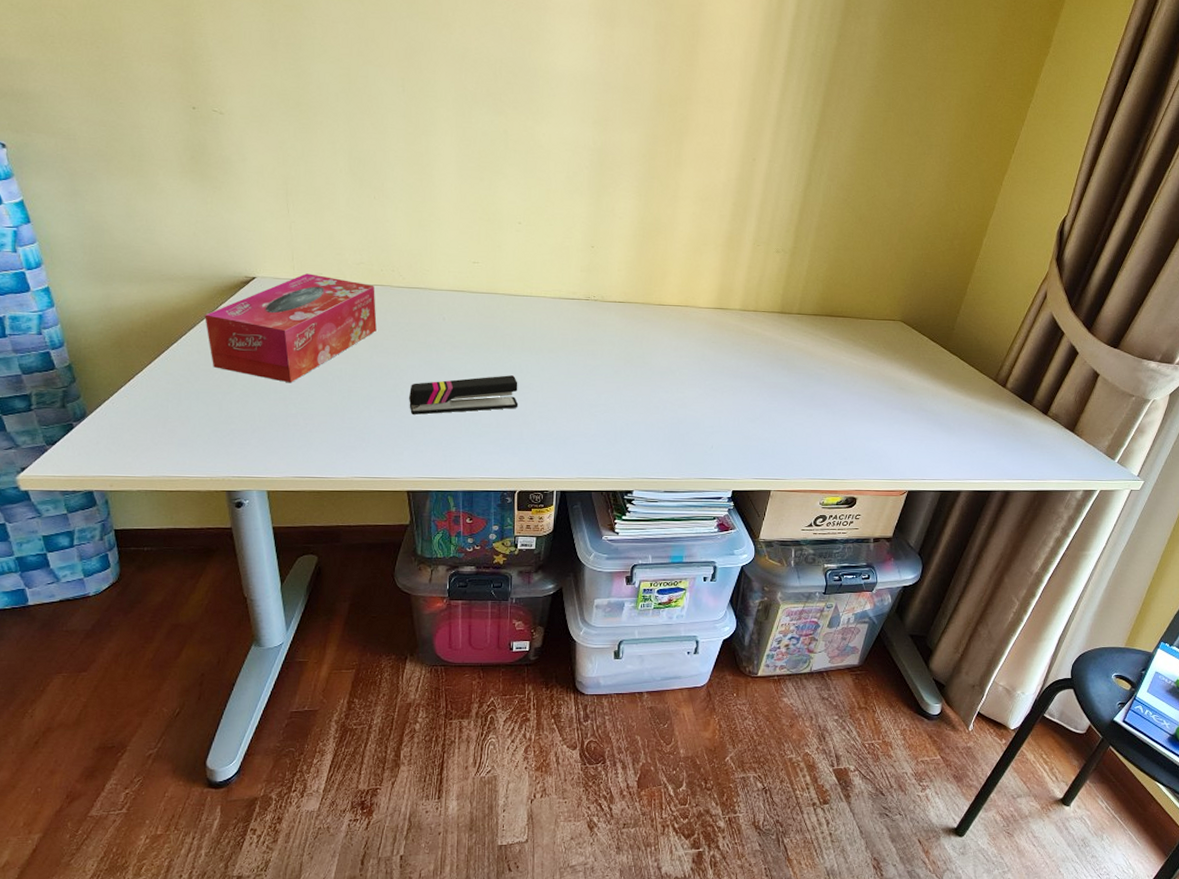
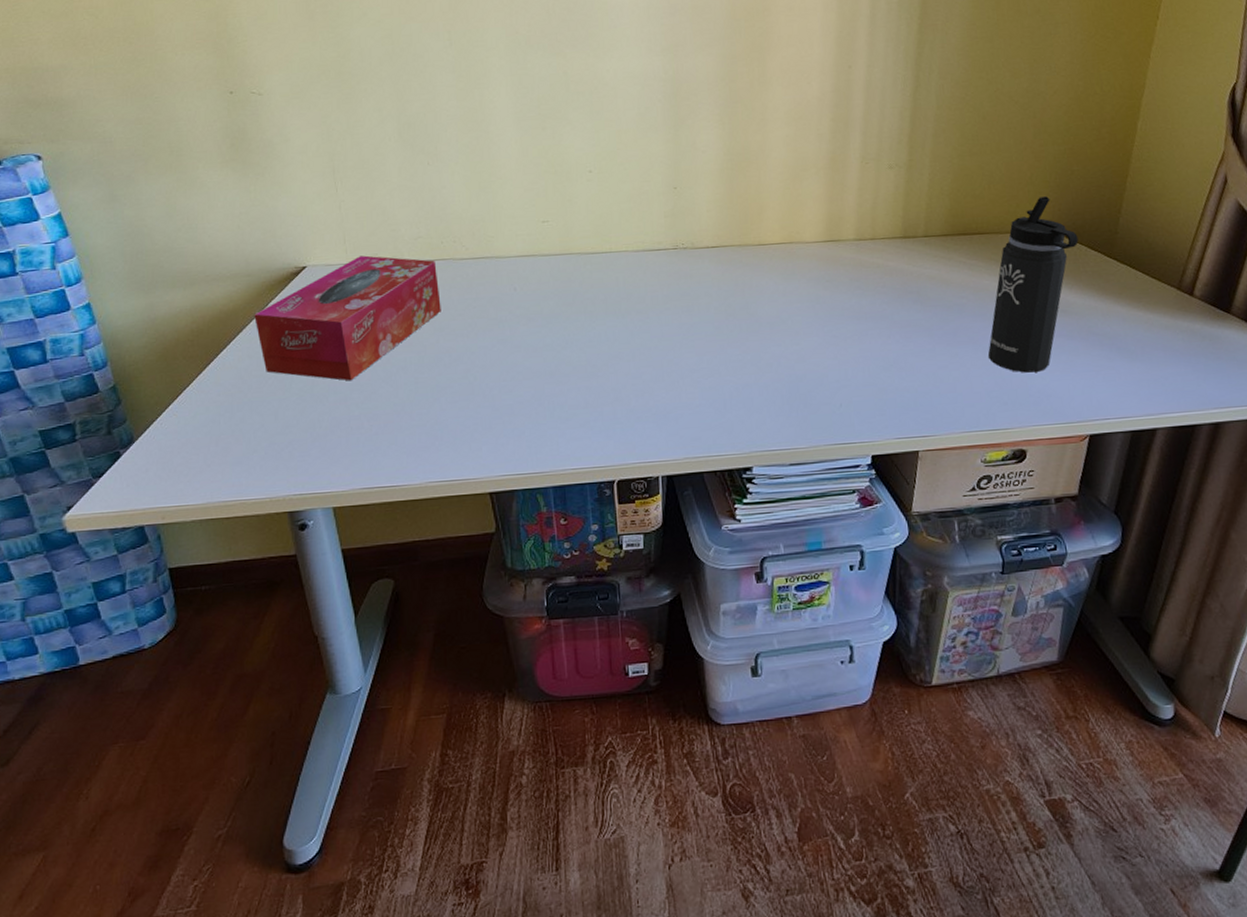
stapler: present [408,375,519,415] -> none [482,345,608,403]
thermos bottle: none [836,292,922,436] -> present [987,196,1079,373]

